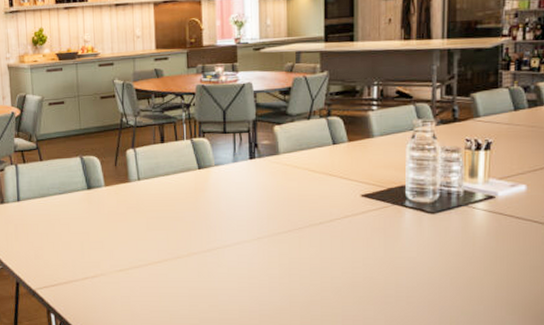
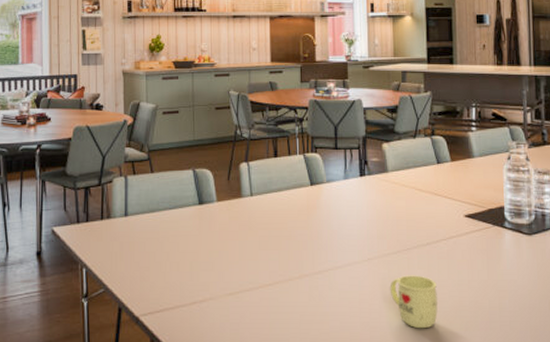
mug: none [279,253,330,303] -> present [389,275,438,329]

